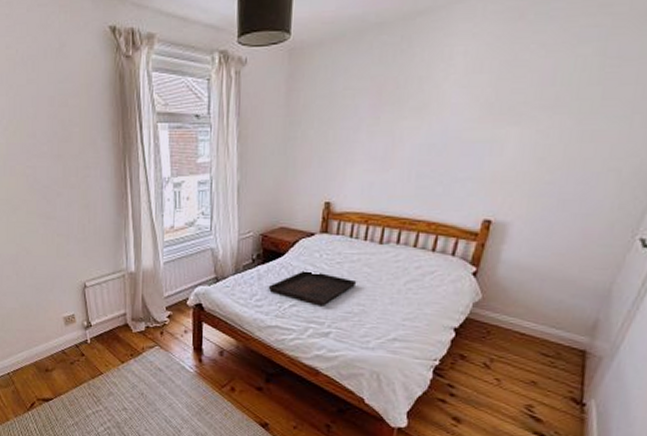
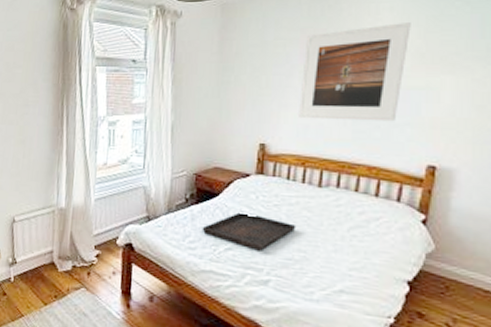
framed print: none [364,69,483,177] -> present [299,23,411,122]

